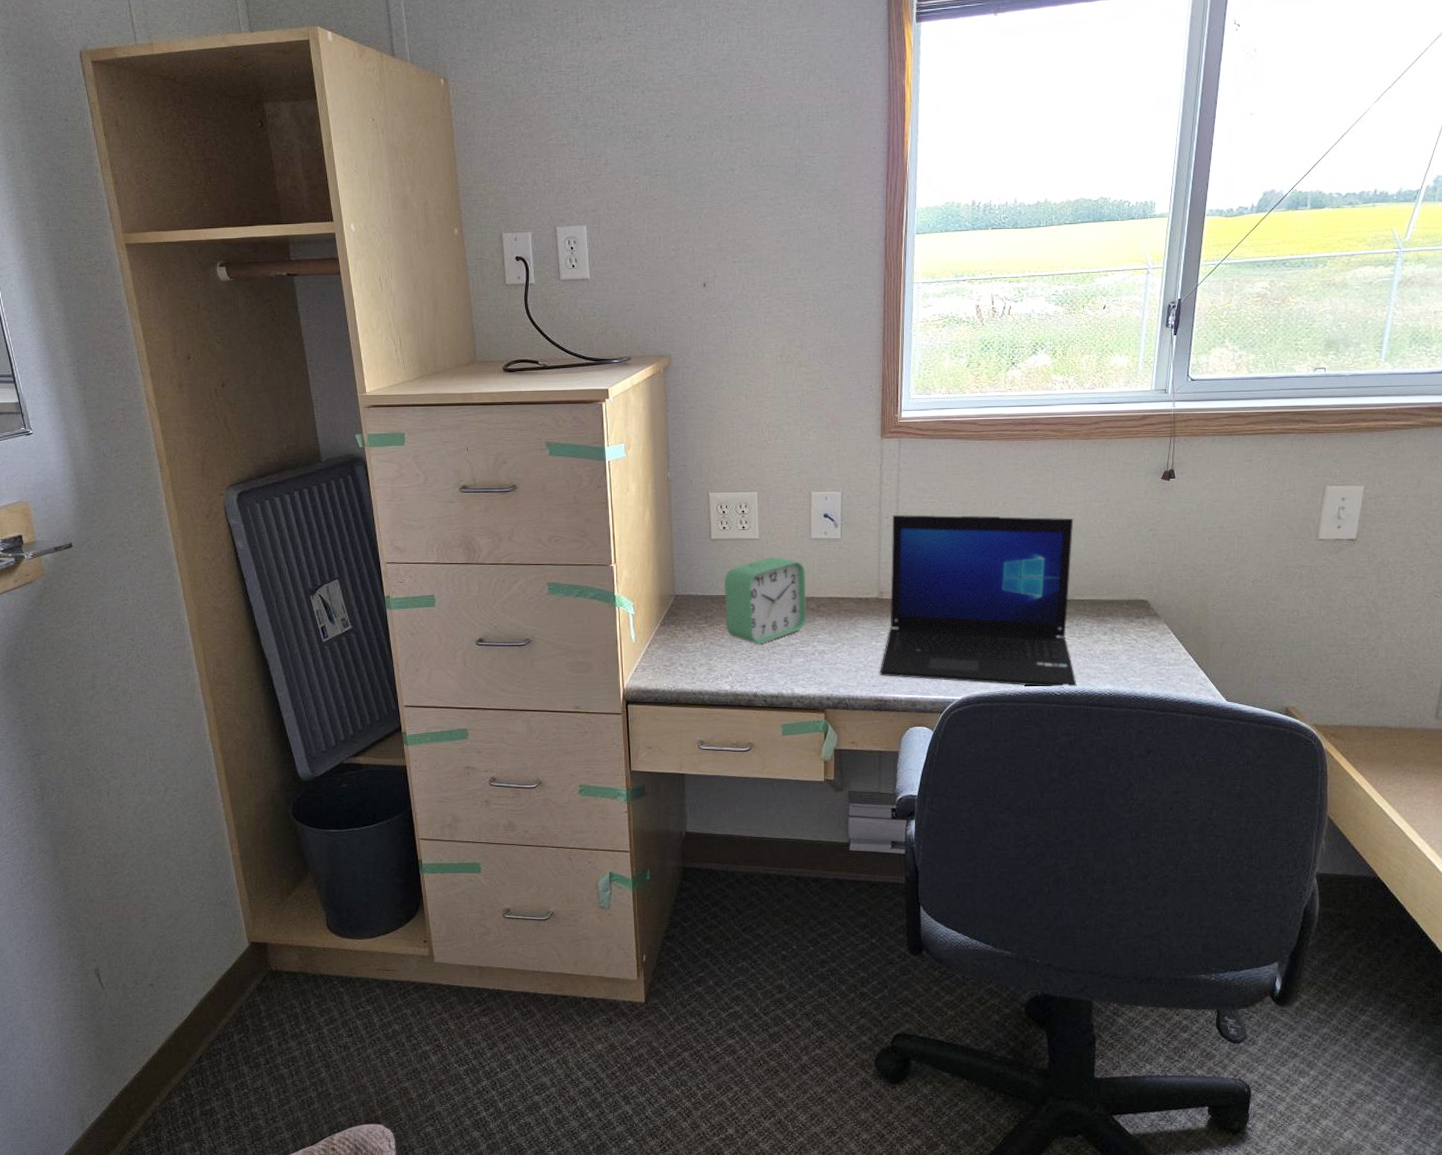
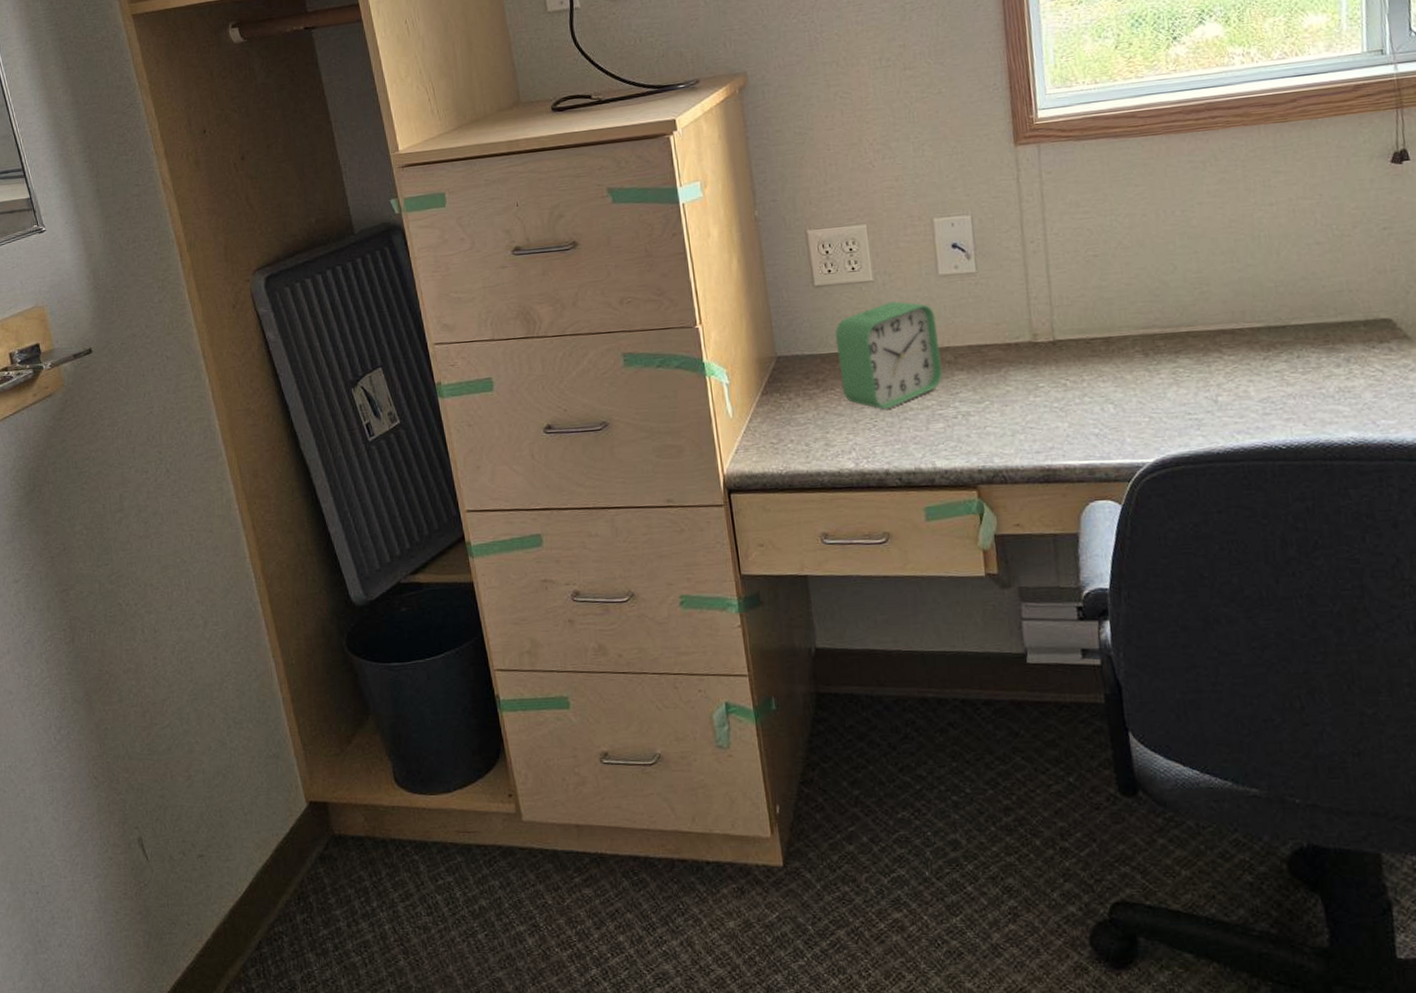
laptop: present [880,514,1077,688] -> none [1039,222,1308,441]

